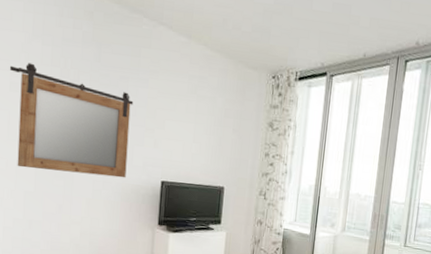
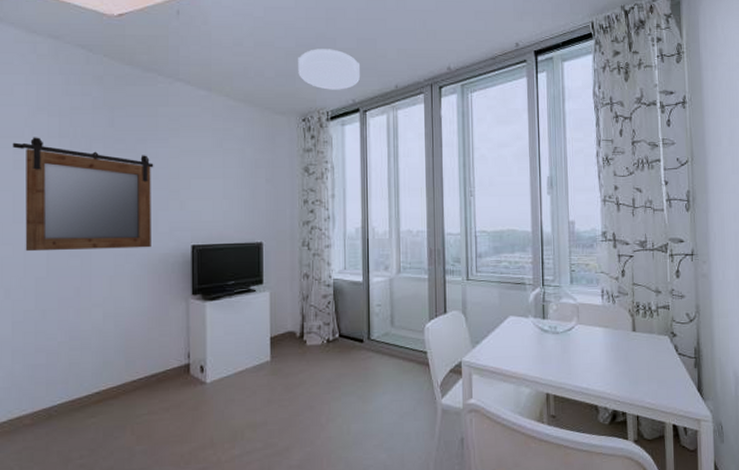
ceiling light: none [273,8,333,52] -> present [298,49,361,90]

